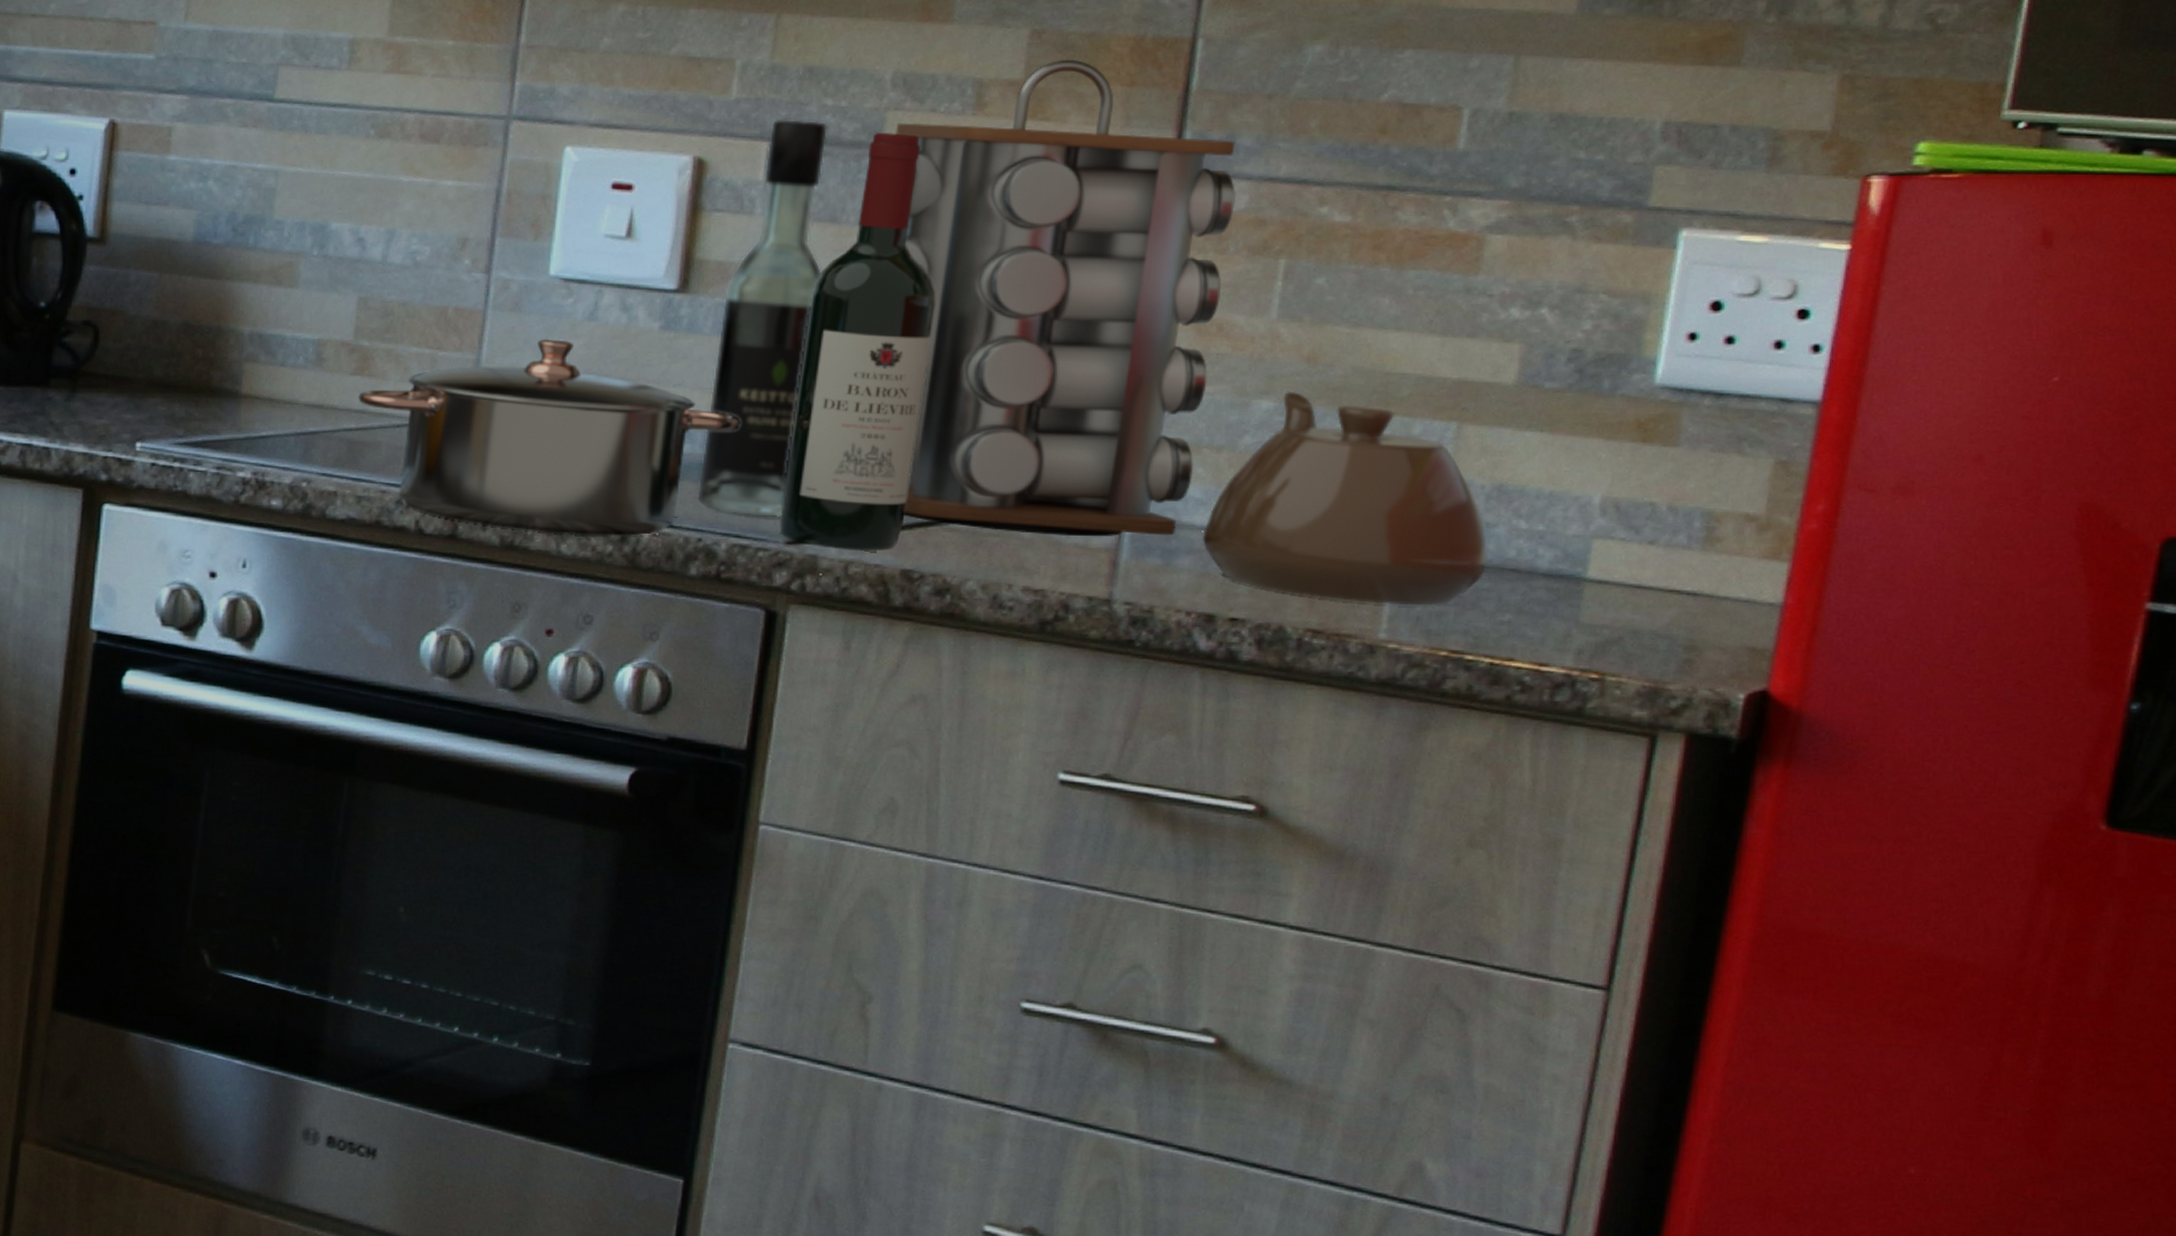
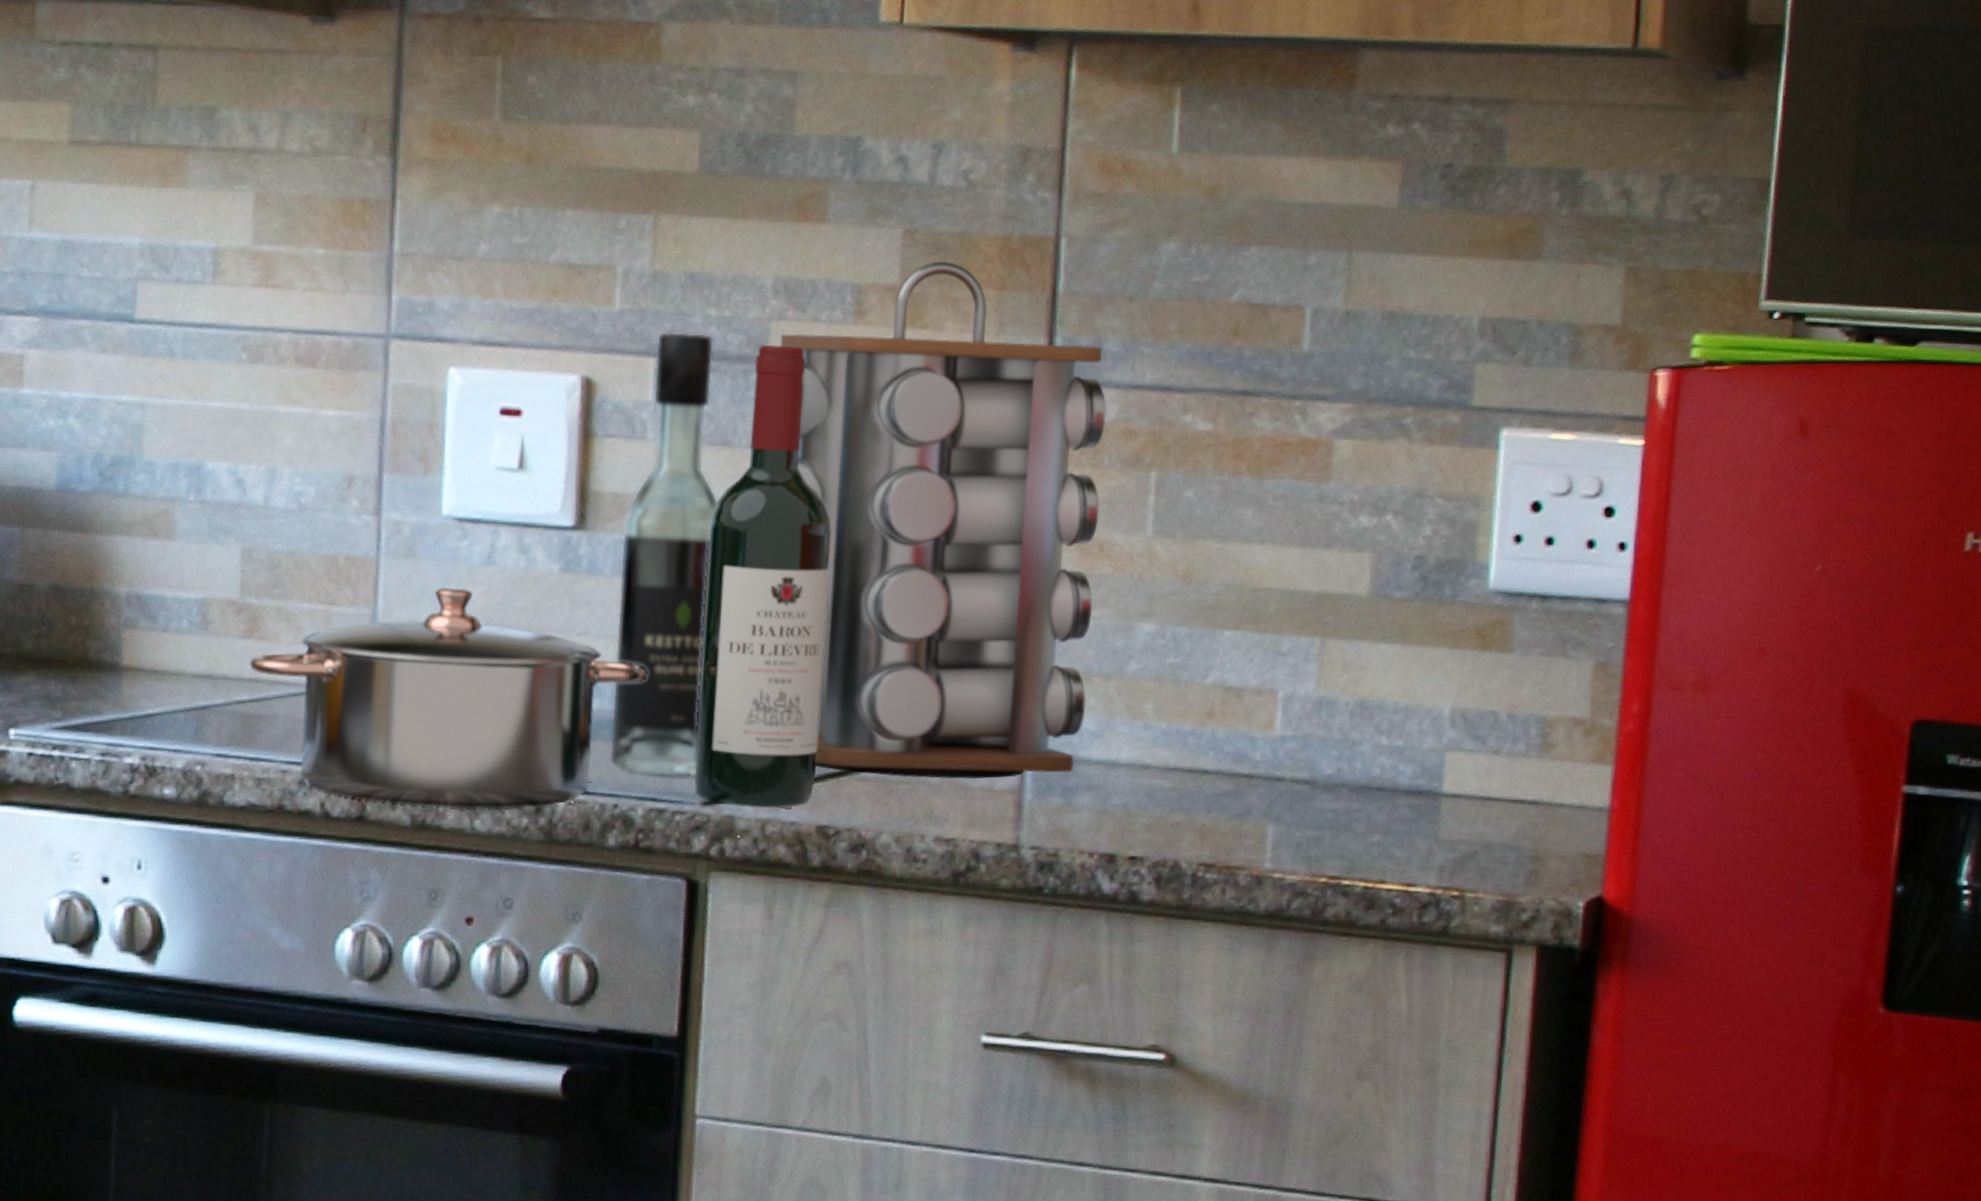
teapot: present [1202,391,1488,606] -> none [1098,612,1356,833]

